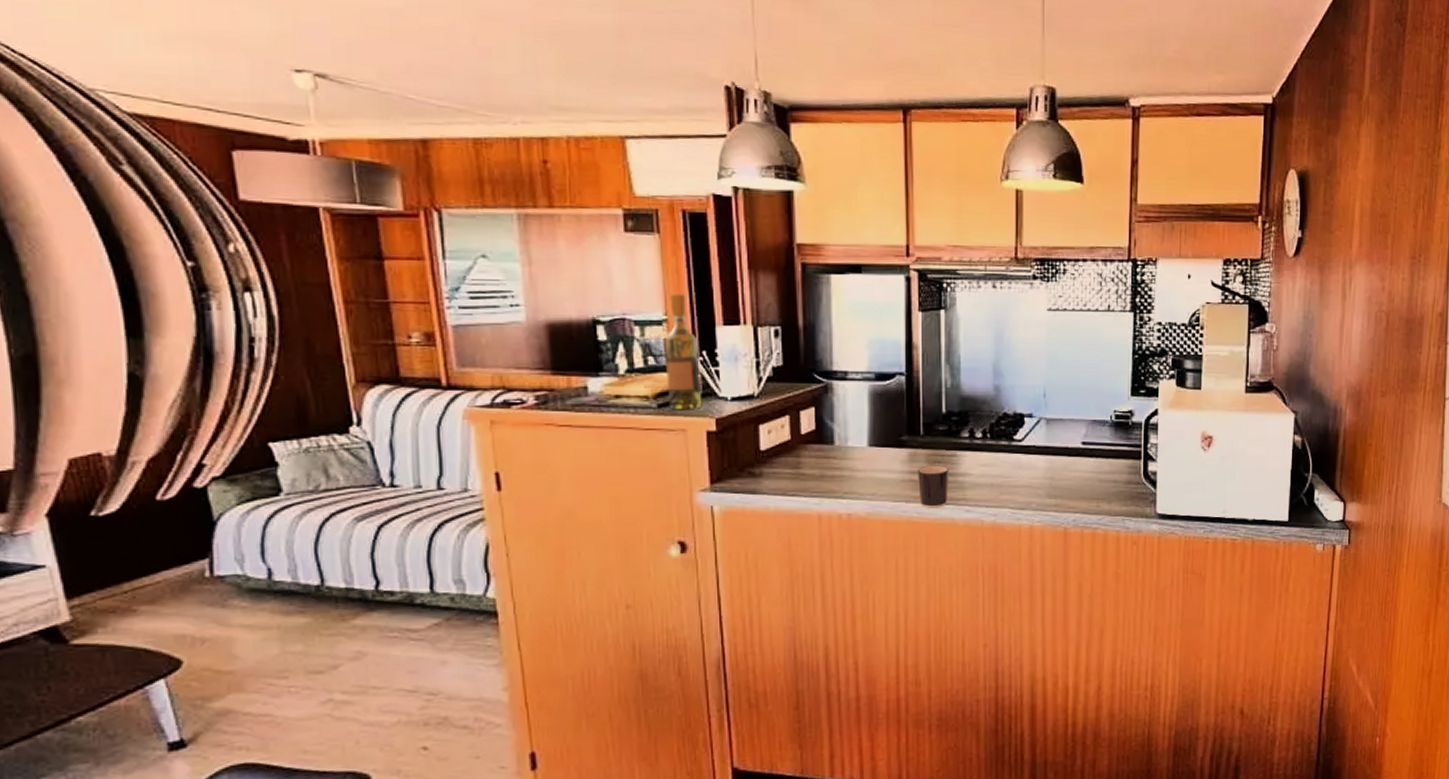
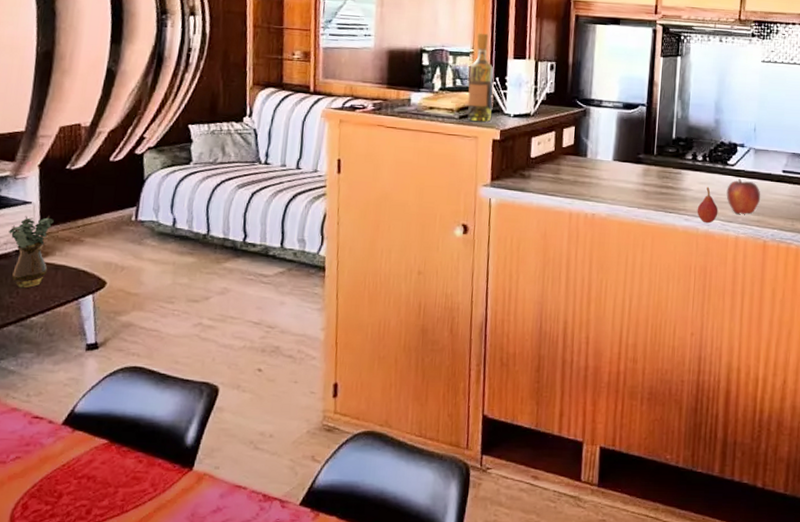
vase: none [17,580,90,682] -> present [9,215,54,288]
mug: present [917,465,950,509] -> none [648,179,675,215]
fruit: none [980,469,1006,514] -> present [697,187,718,224]
fruit: none [1015,456,1057,499] -> present [726,179,761,214]

